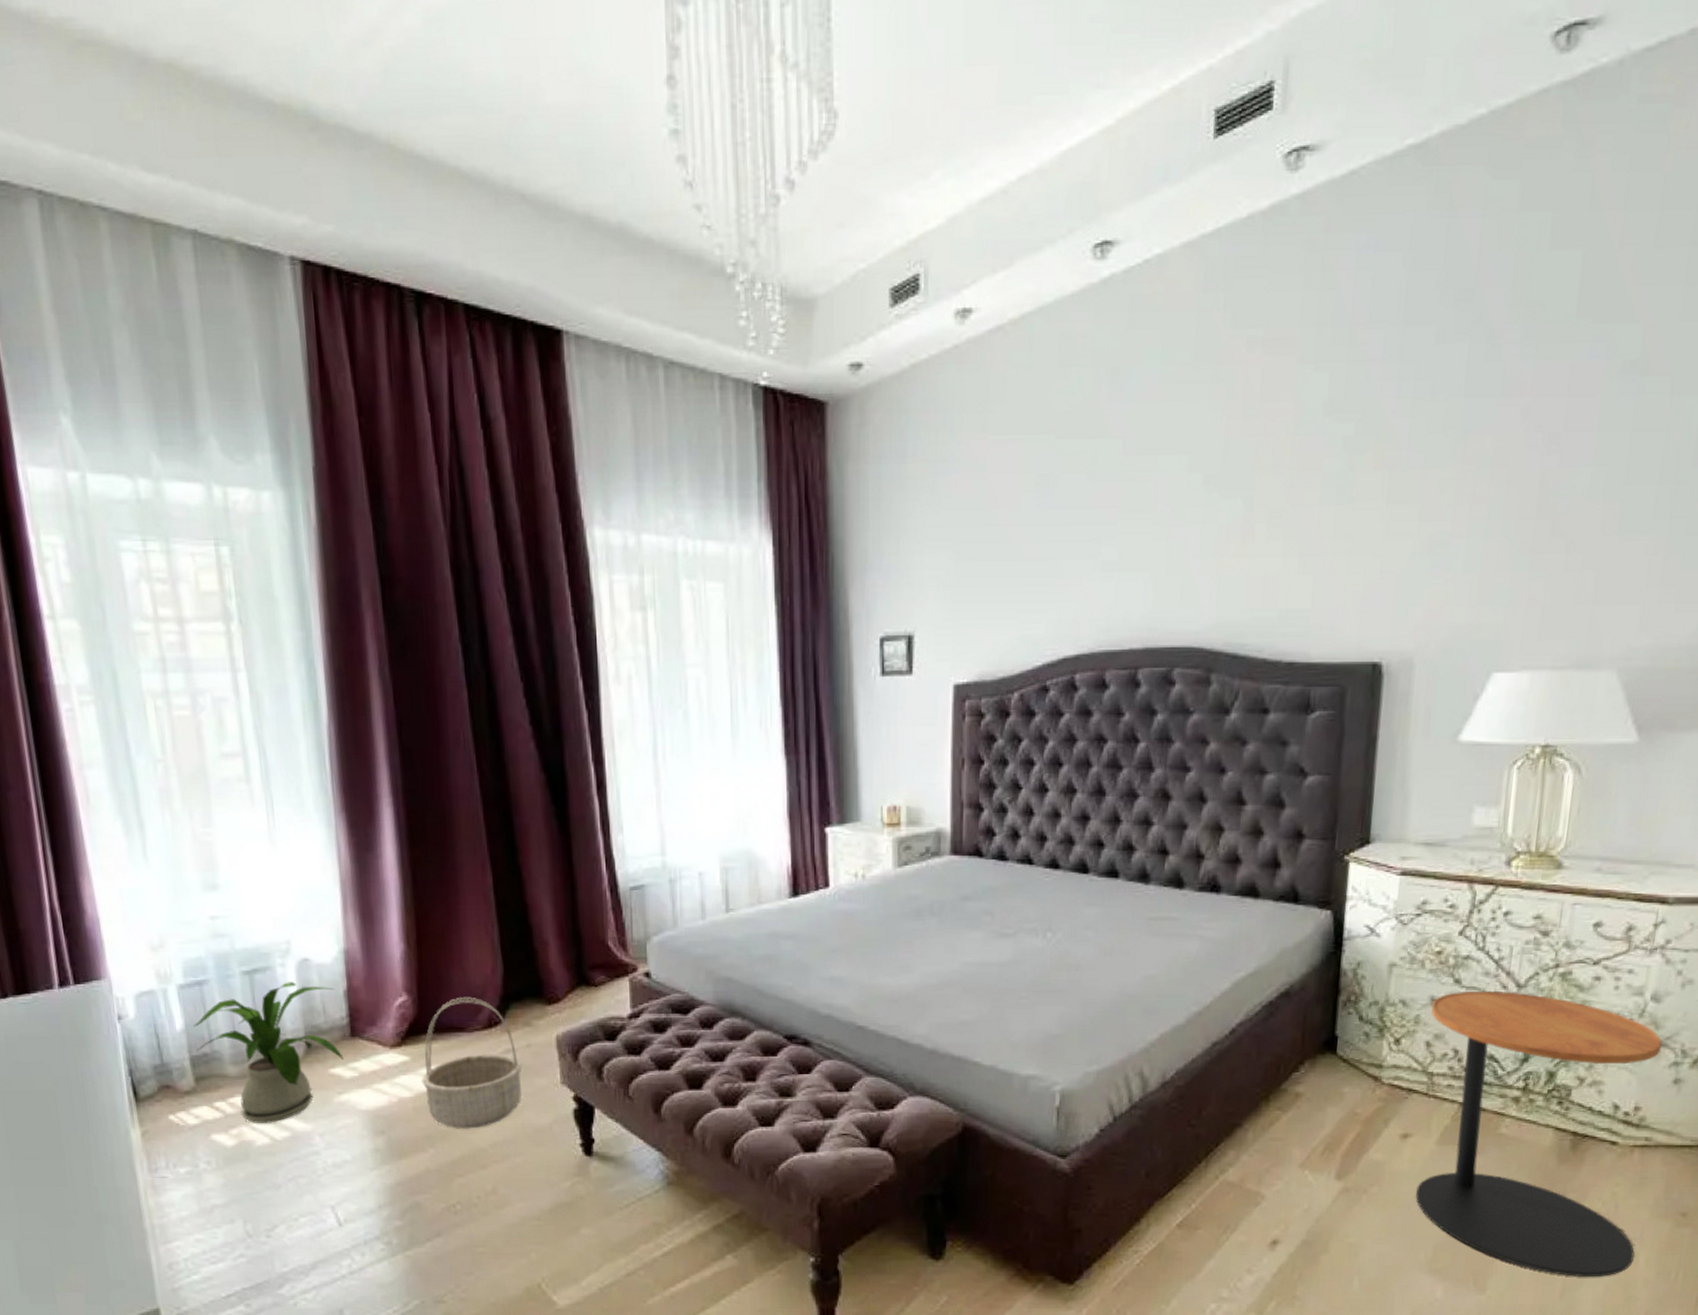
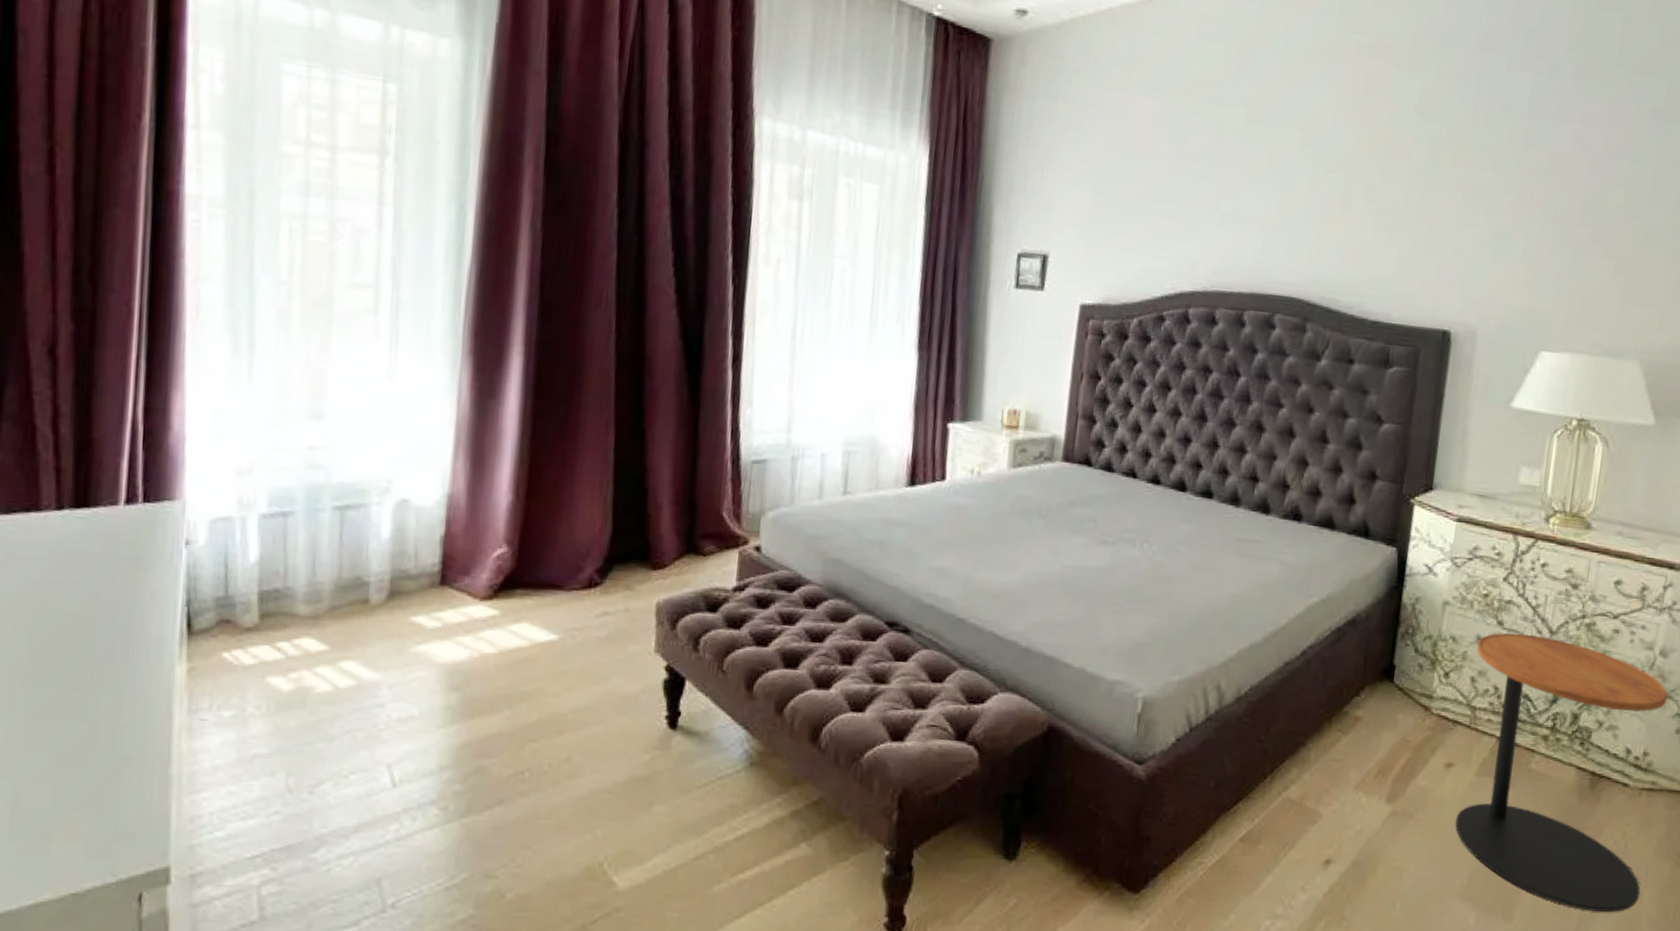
house plant: present [193,982,344,1123] -> none [267,521,432,670]
basket: present [422,996,522,1130] -> none [509,554,617,693]

